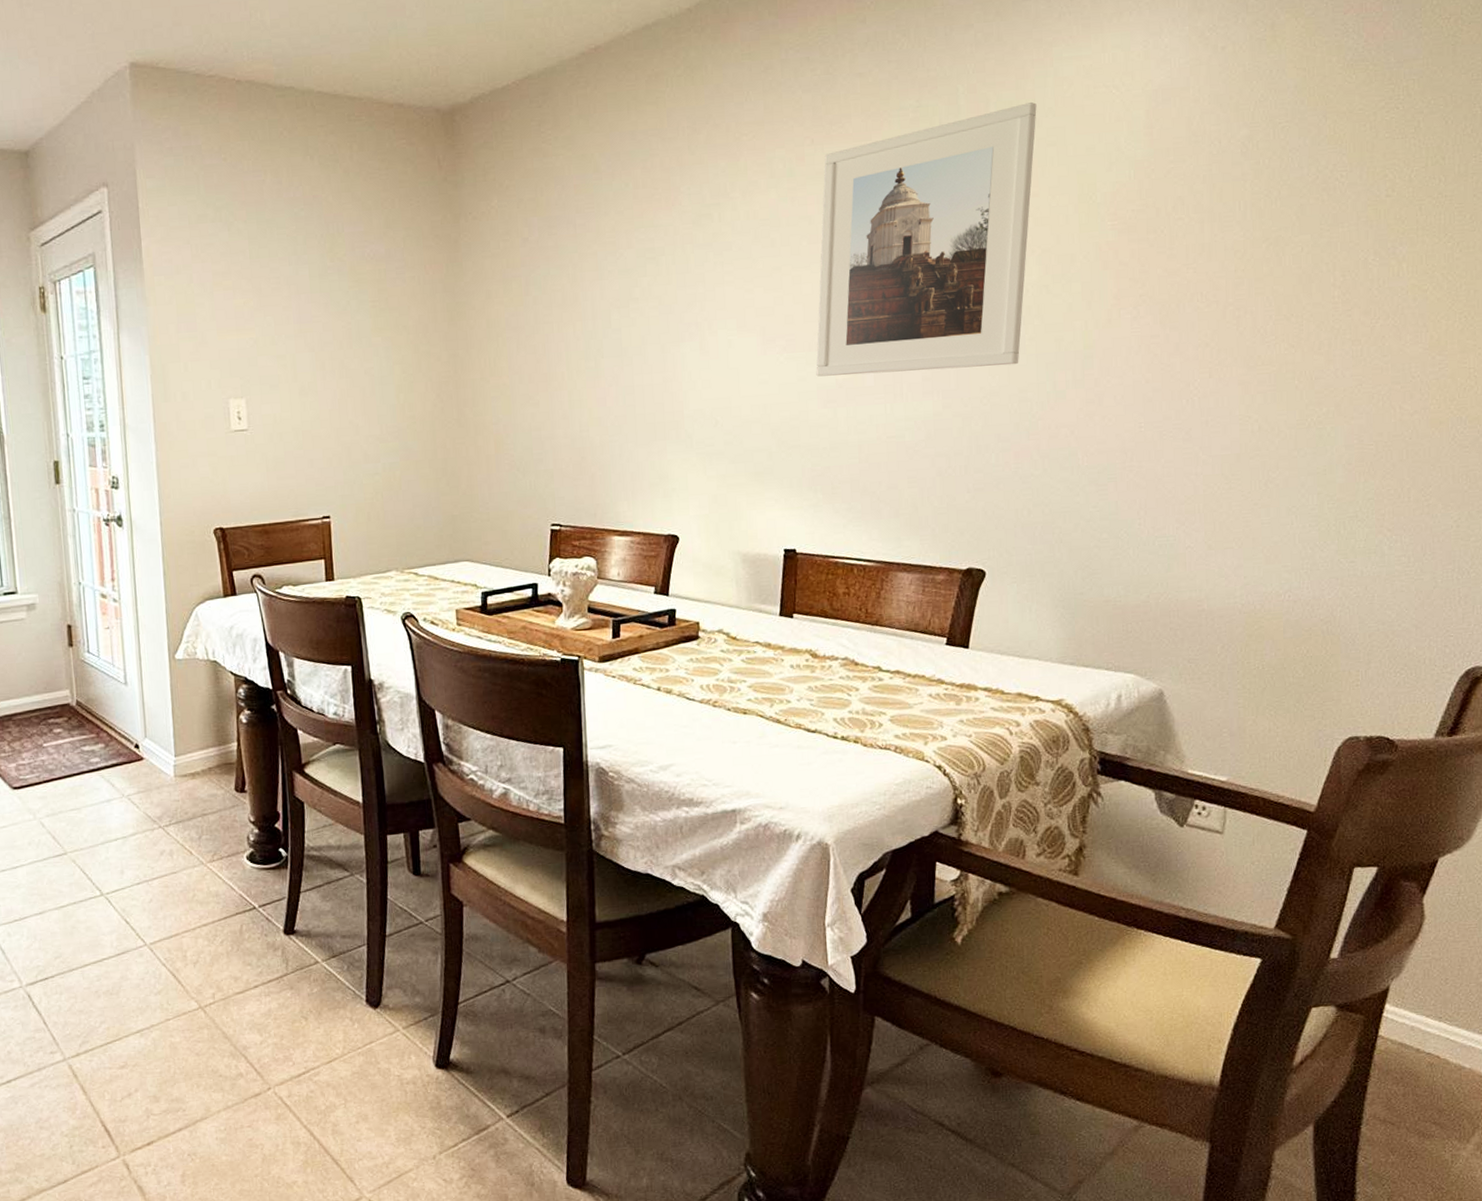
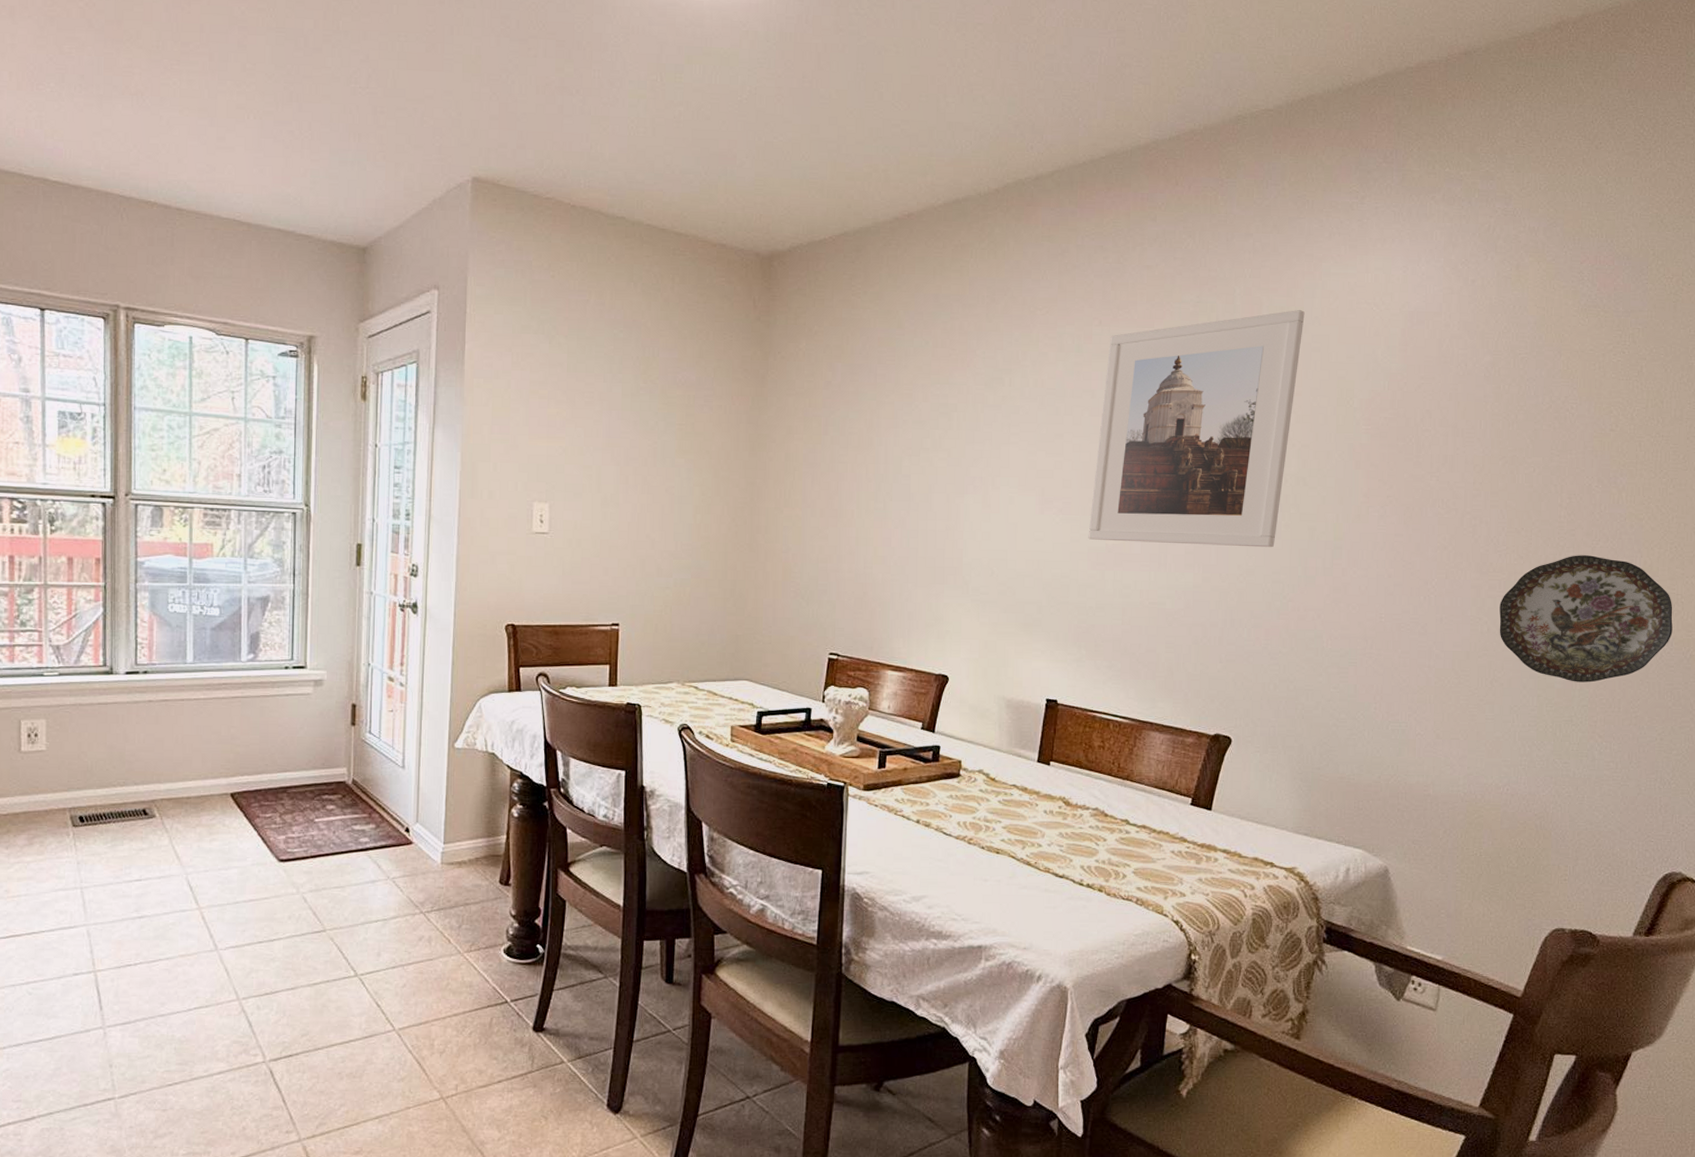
decorative plate: none [1271,335,1466,475] -> present [1499,555,1673,683]

